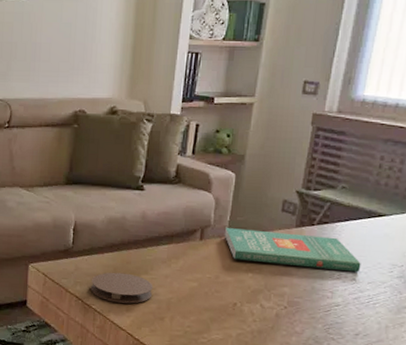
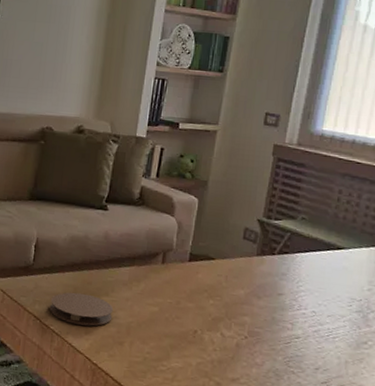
book: present [224,228,361,273] -> none [186,253,321,305]

